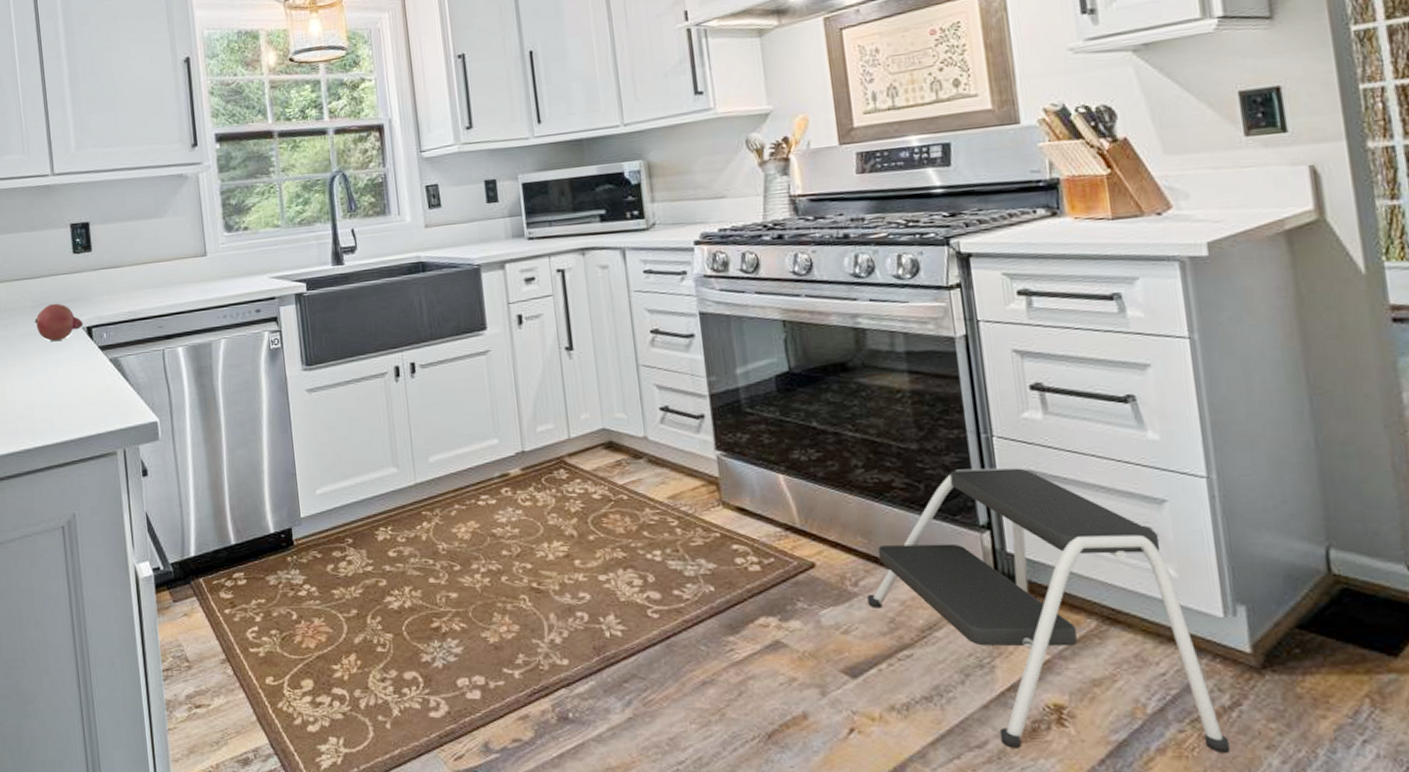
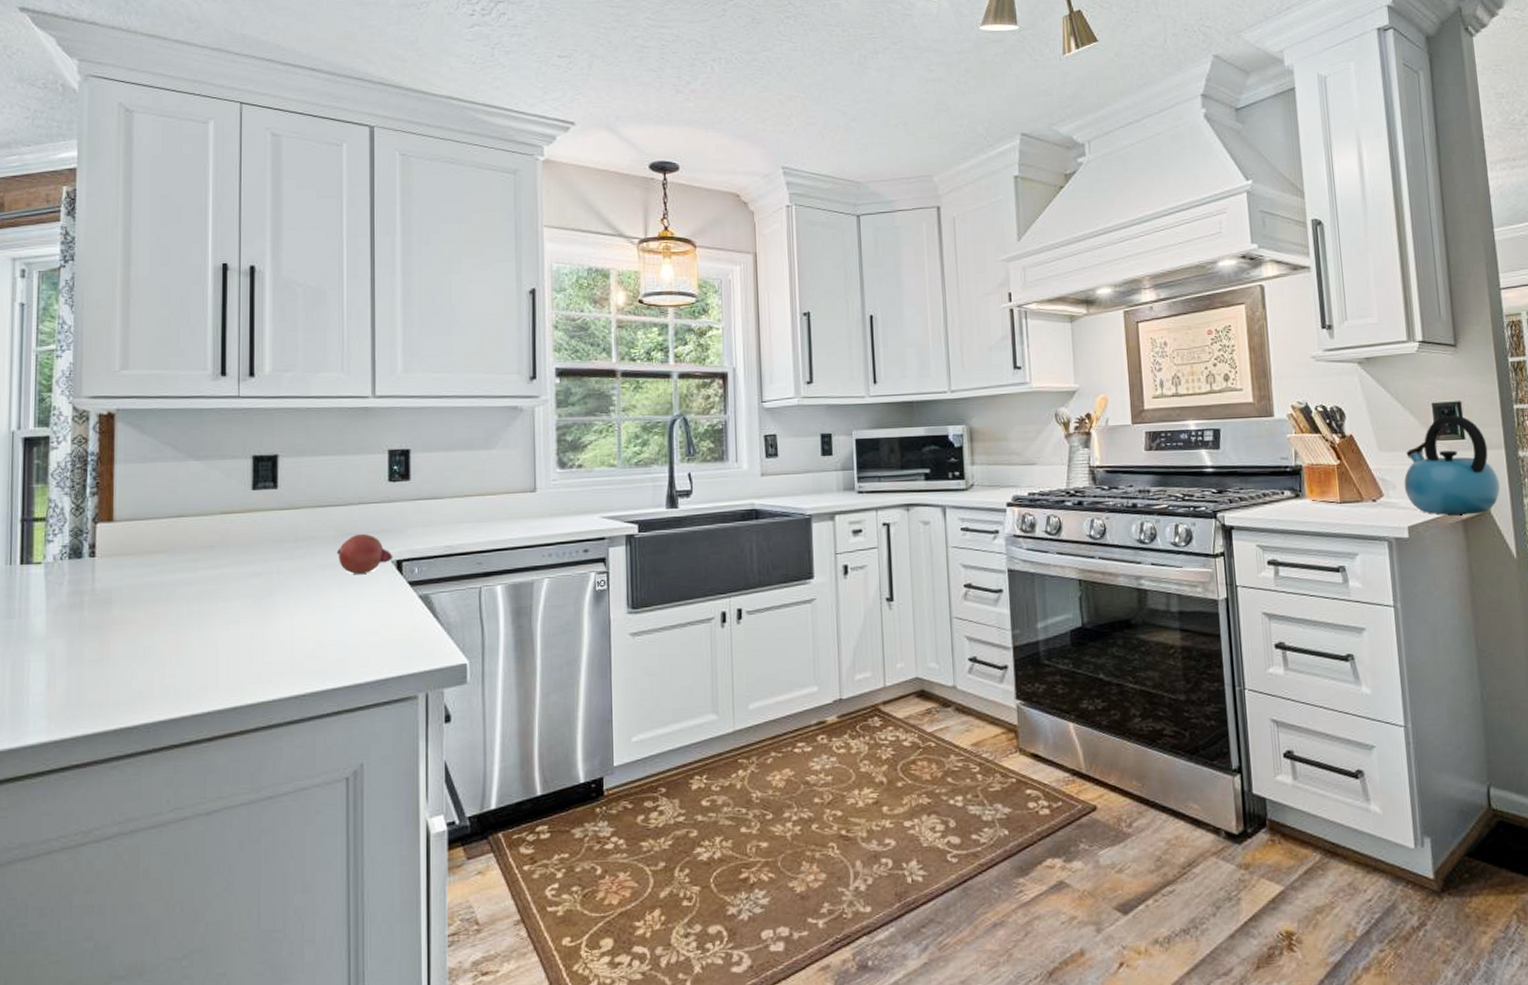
step stool: present [867,467,1231,754] -> none [1139,717,1418,974]
kettle: none [1200,103,1341,226] -> present [1404,415,1501,516]

